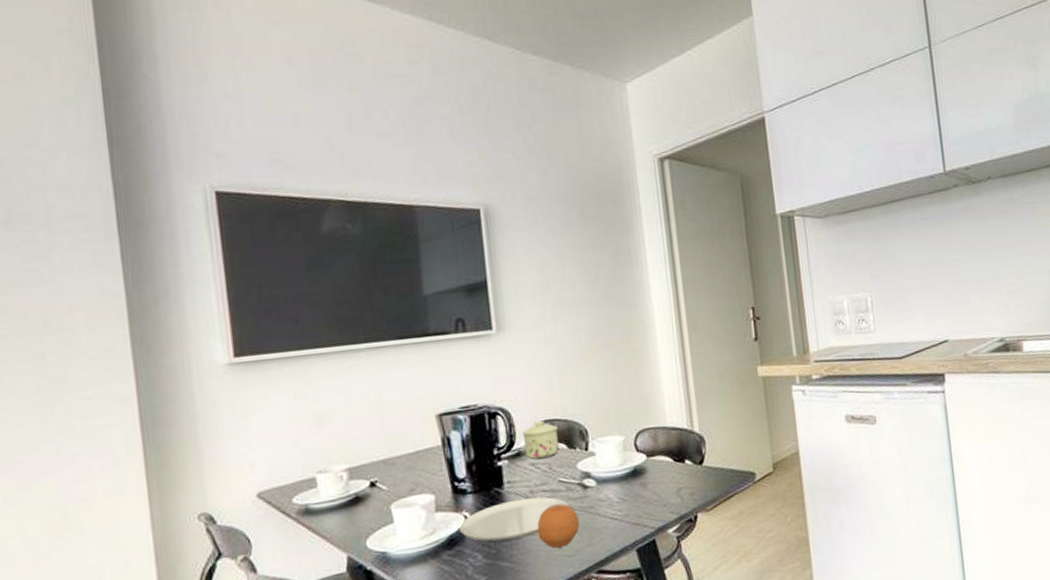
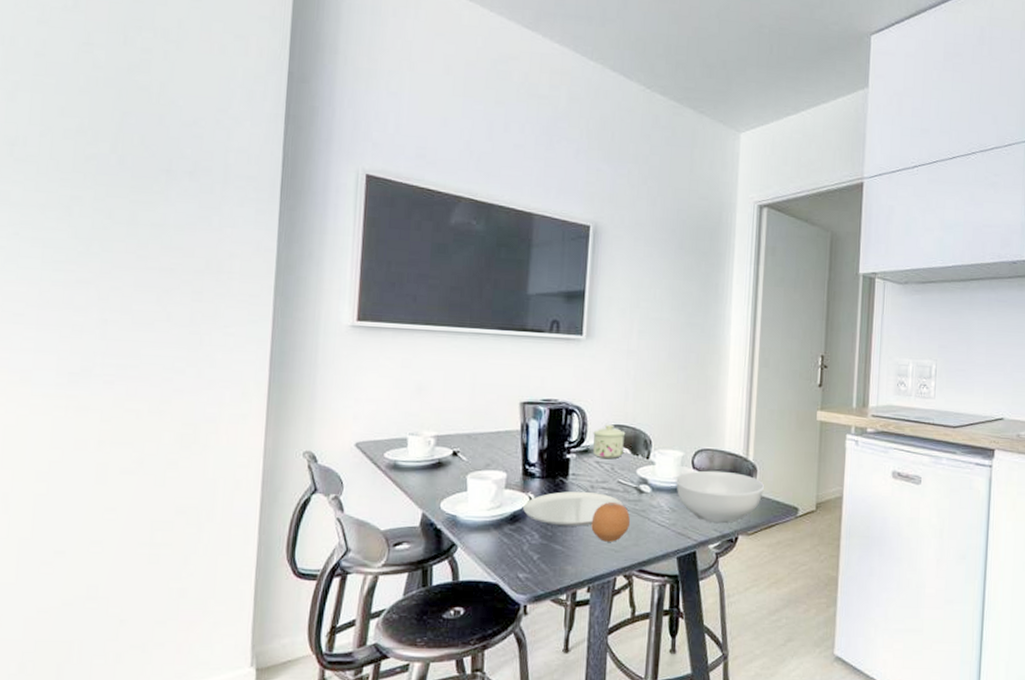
bowl: none [619,447,717,506] -> present [675,470,765,523]

